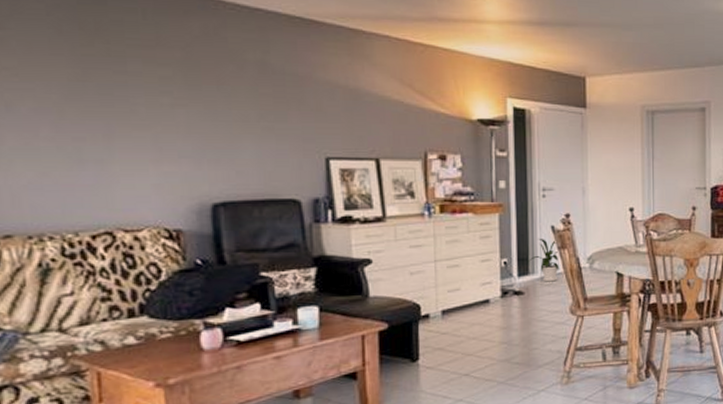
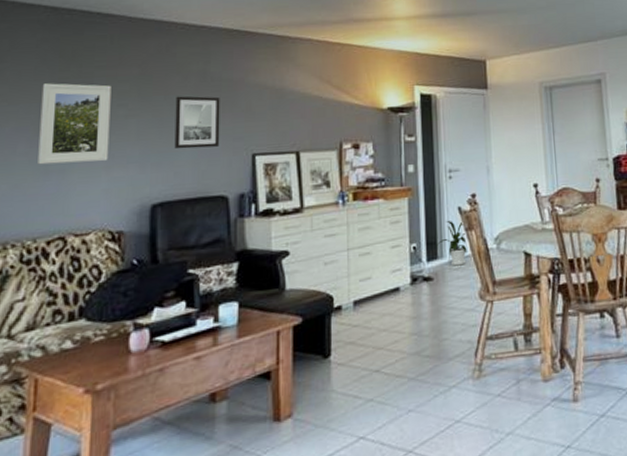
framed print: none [61,59,155,154] -> present [38,83,111,165]
wall art: none [231,87,287,147] -> present [174,96,220,149]

